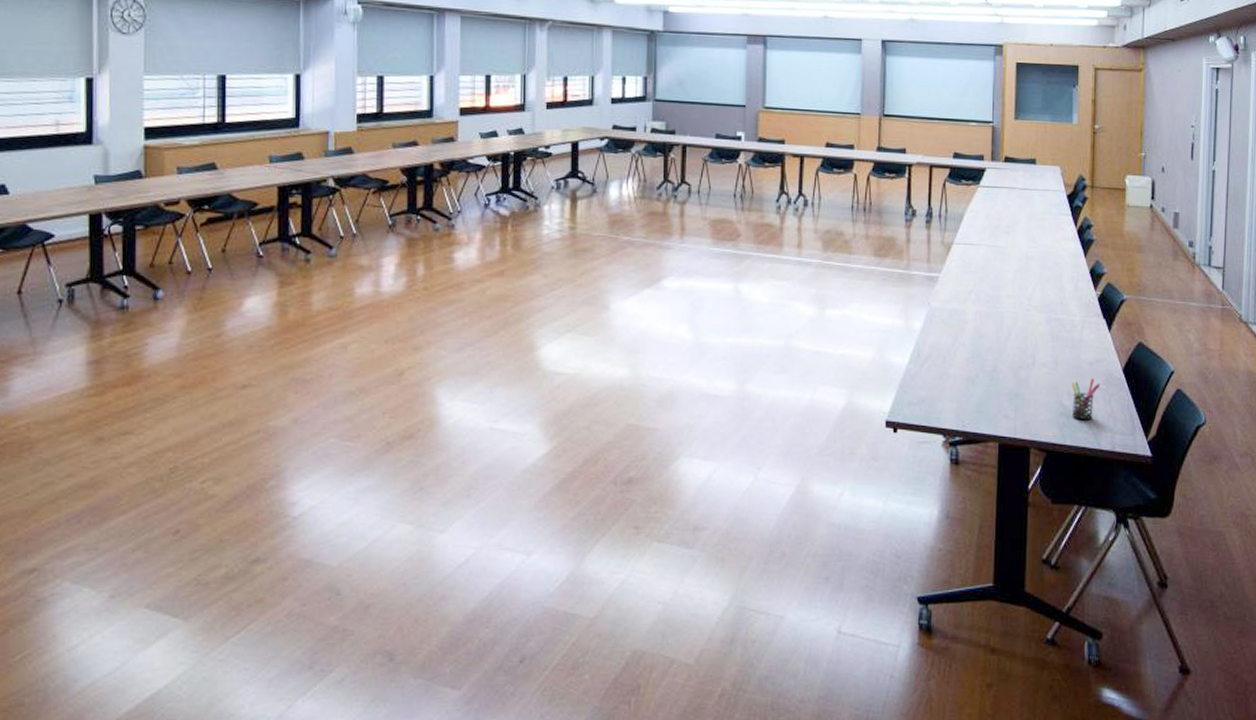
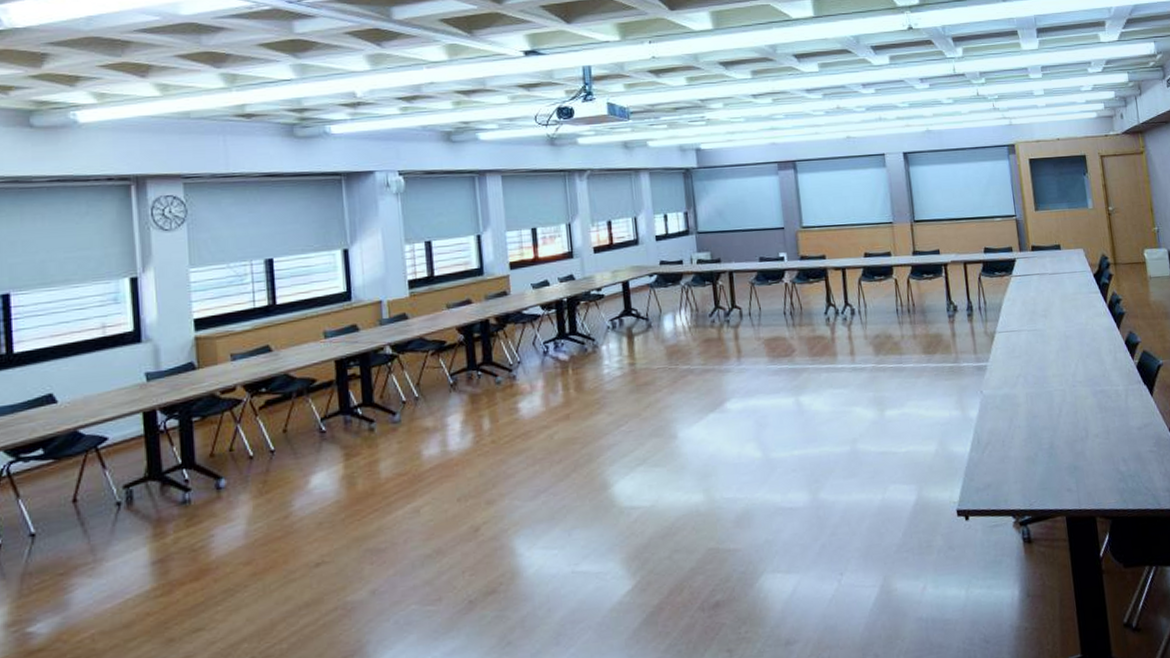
pen holder: present [1070,378,1100,419] -> none [1124,442,1152,483]

